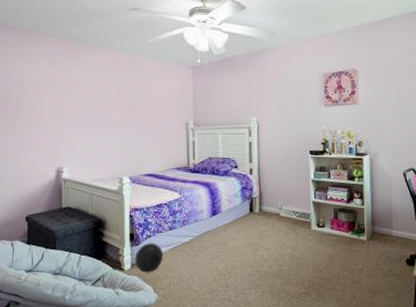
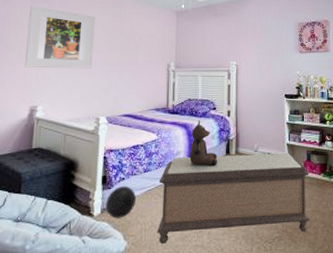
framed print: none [46,67,112,130] -> present [24,6,95,69]
bench: none [184,211,338,297] -> present [157,153,310,244]
teddy bear: none [213,179,242,225] -> present [189,120,218,167]

